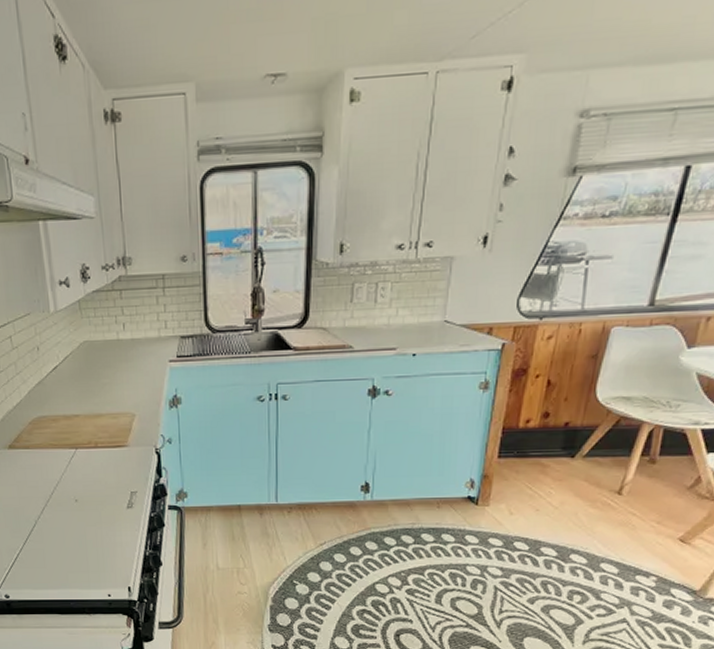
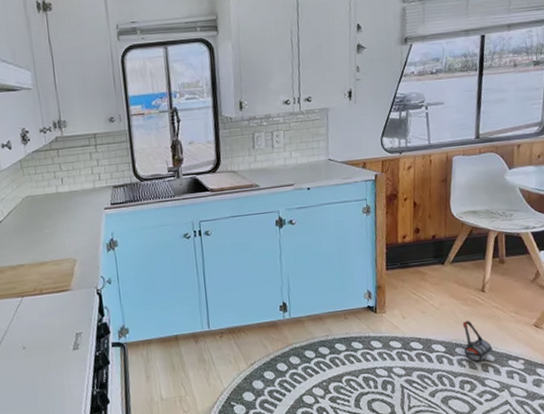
bag: none [580,525,663,604] -> present [462,321,533,383]

